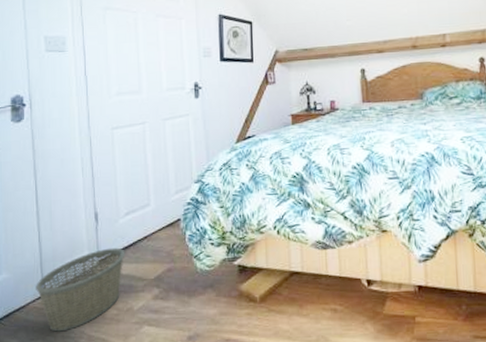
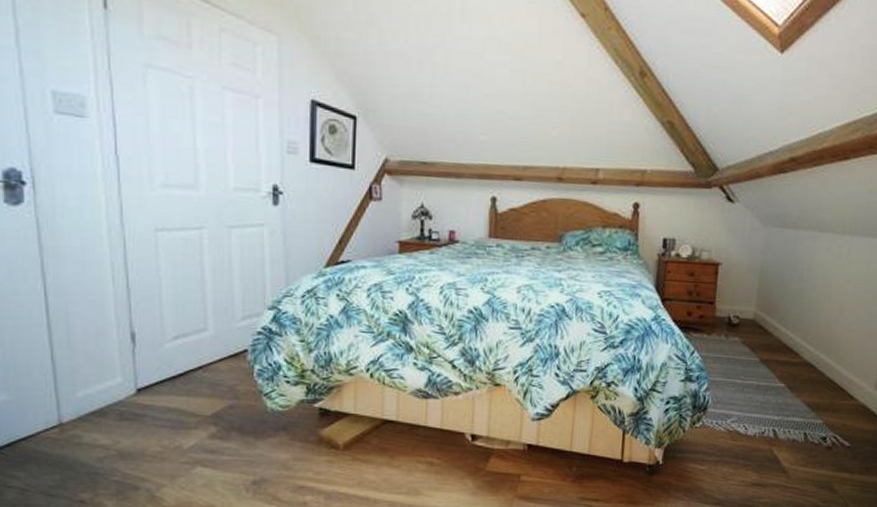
basket: present [36,247,125,332] -> none [49,375,173,467]

